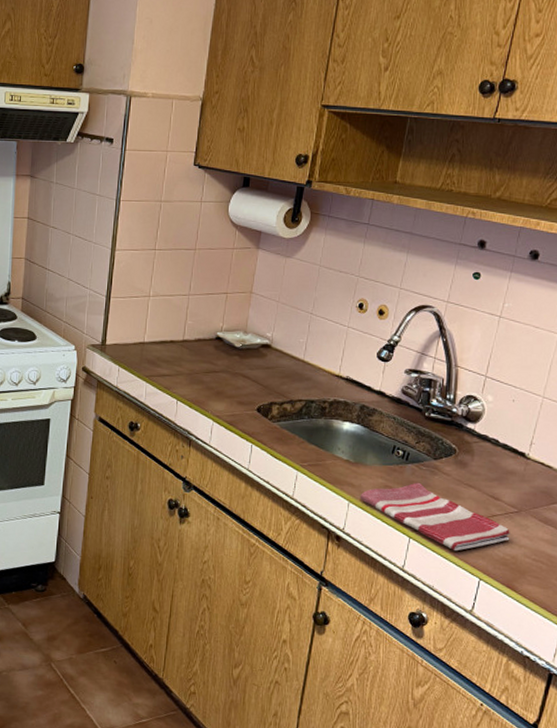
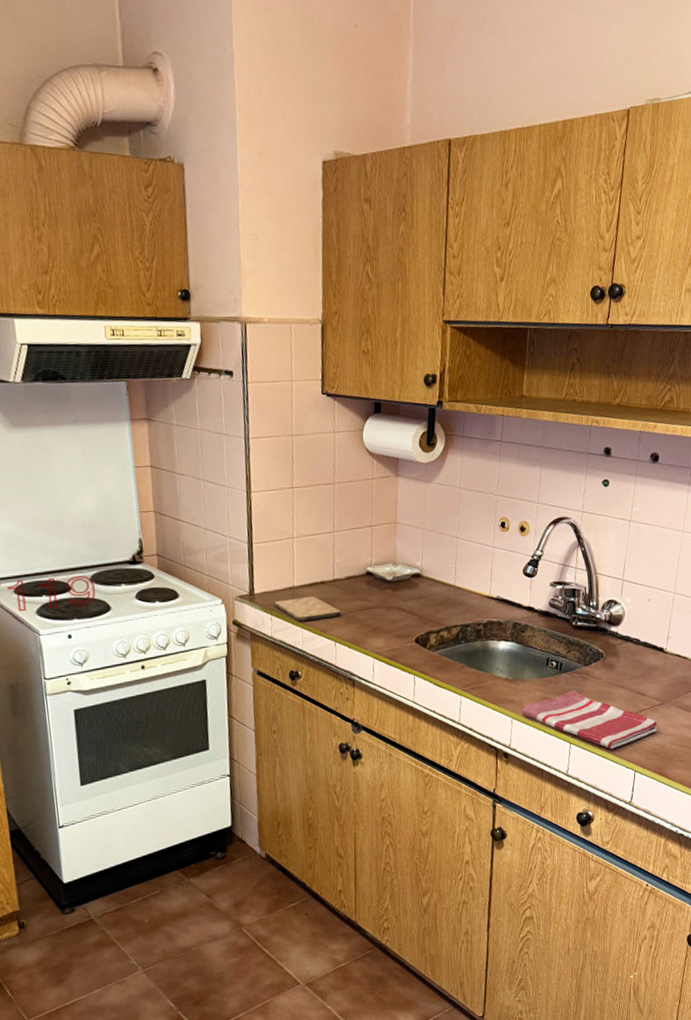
cutting board: none [123,353,186,377] -> present [274,596,341,622]

